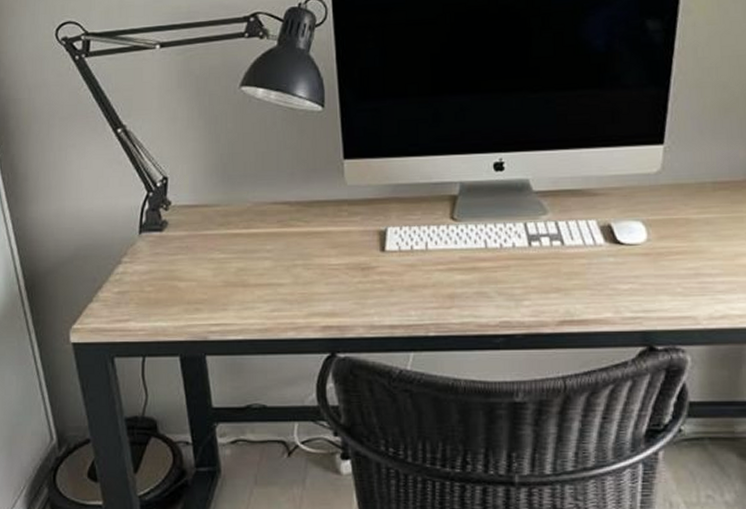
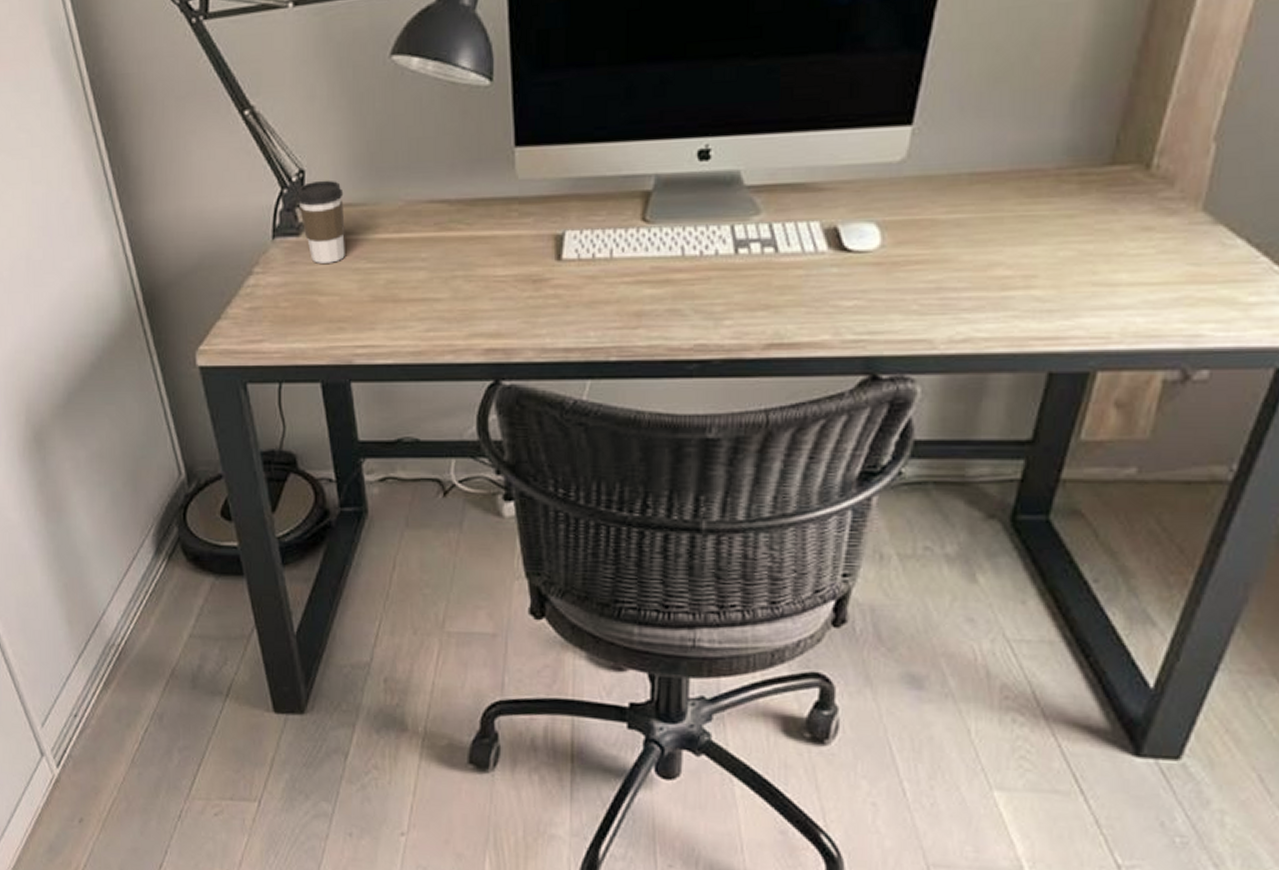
coffee cup: none [161,185,202,254] -> present [297,180,345,263]

